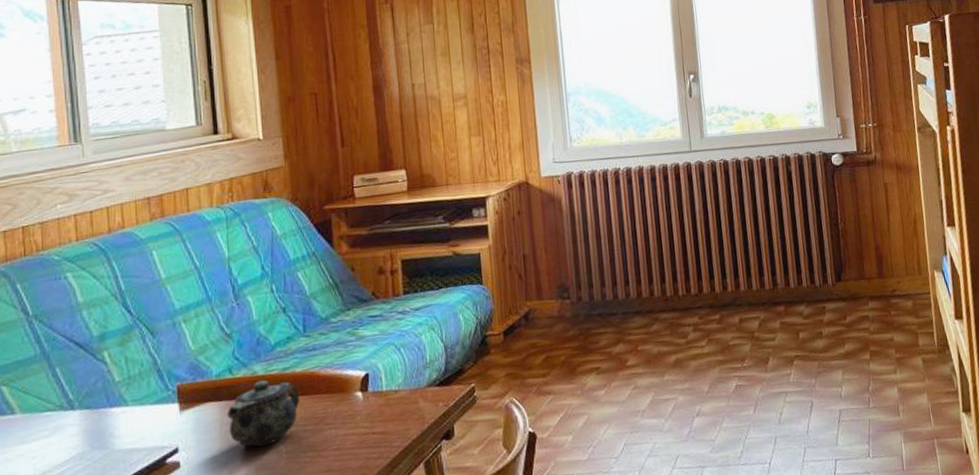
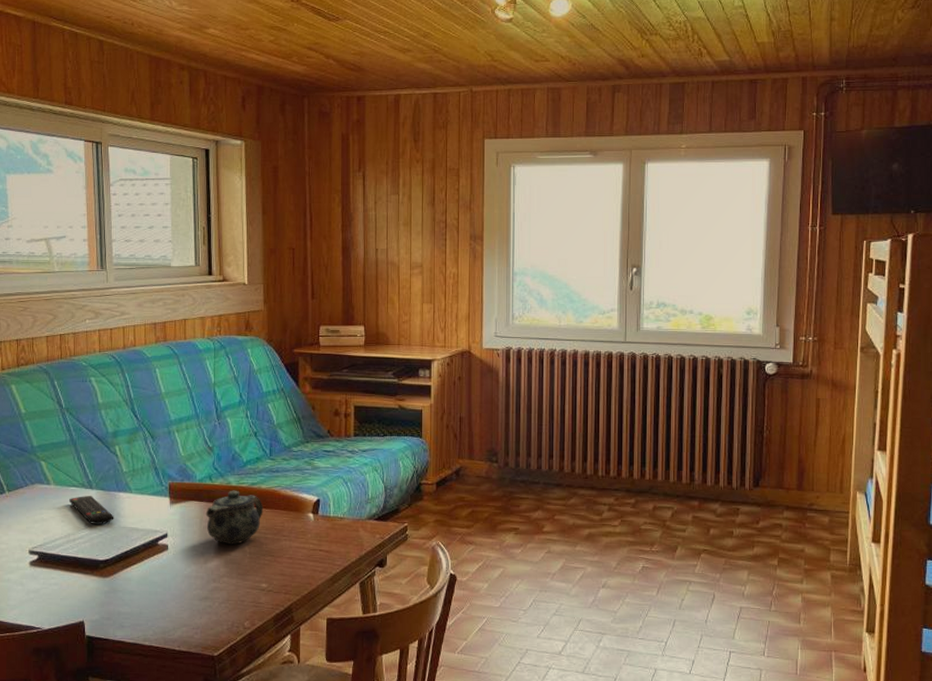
remote control: none [43,418,106,455] -> present [69,496,114,525]

